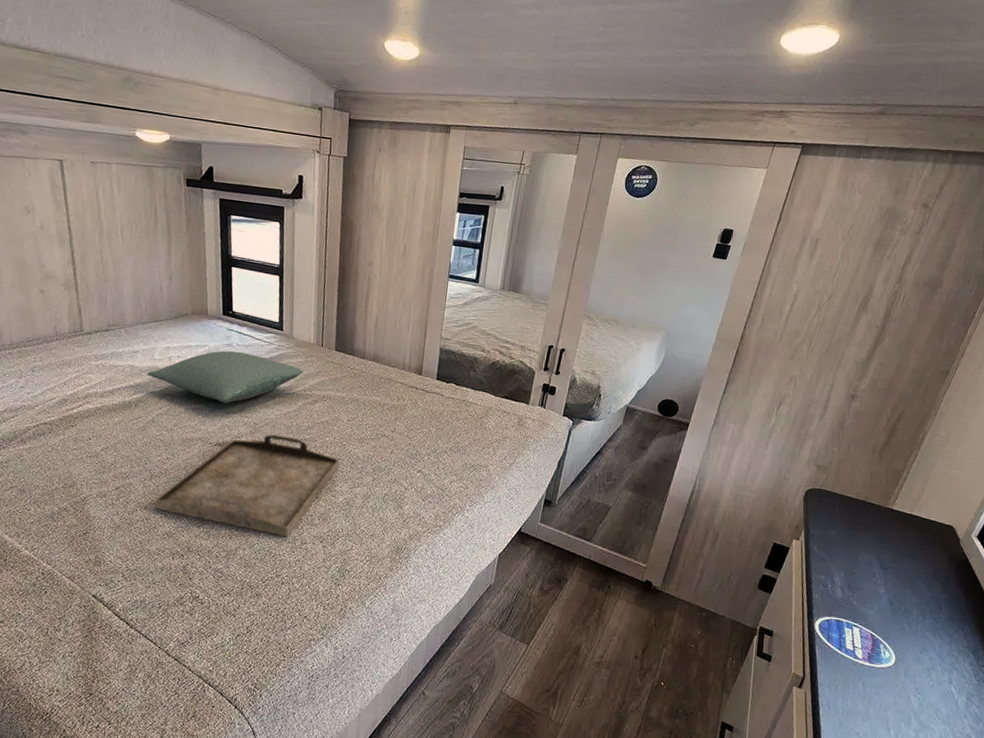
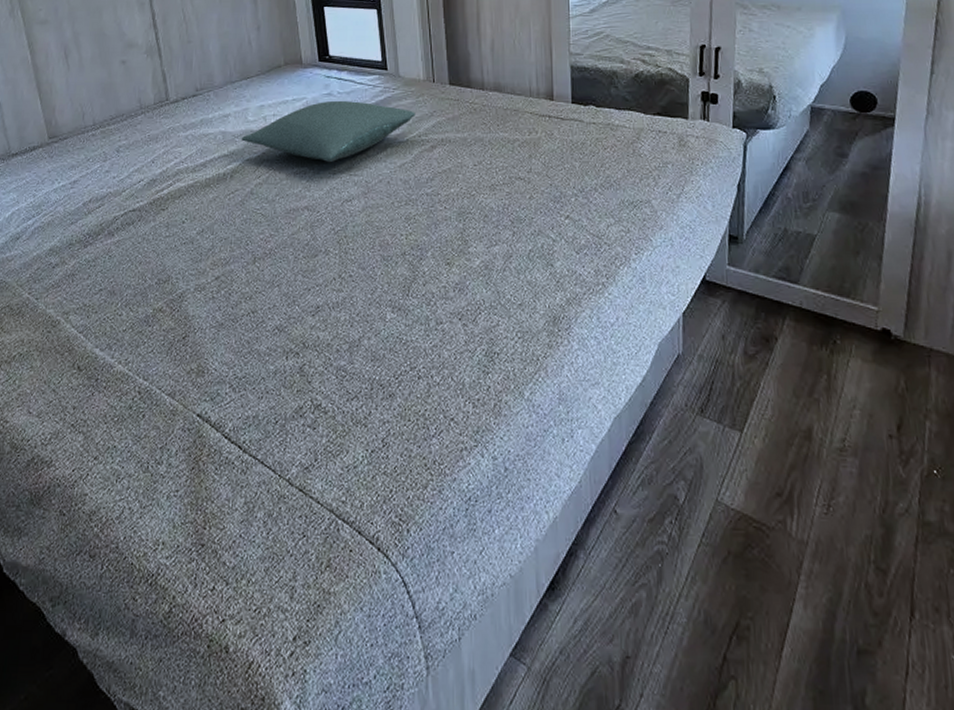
serving tray: present [154,434,340,537] -> none [260,192,471,317]

